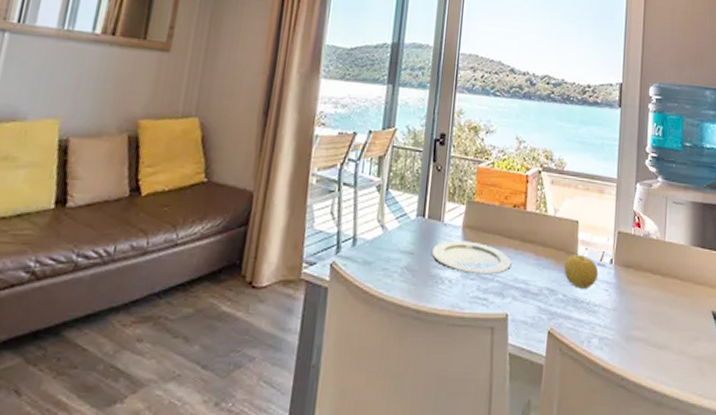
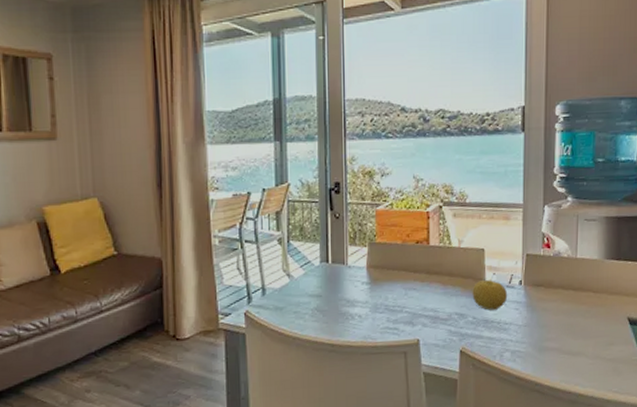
plate: present [432,240,512,275] -> none [340,279,419,308]

